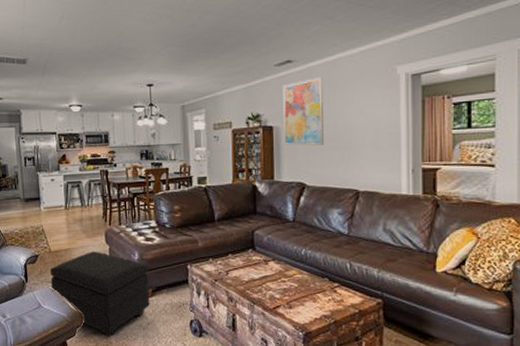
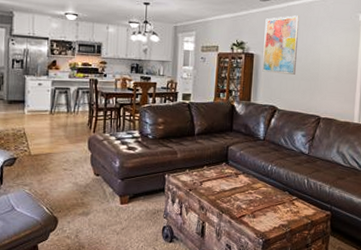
footstool: present [49,251,150,338] -> none [27,157,128,242]

